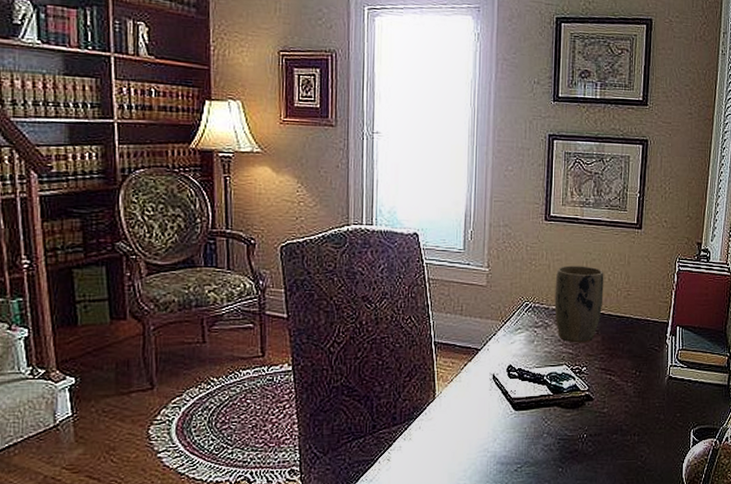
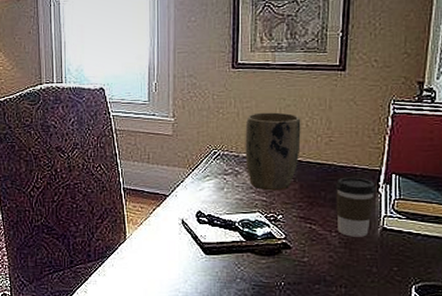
coffee cup: none [631,329,664,386] -> present [335,177,376,237]

